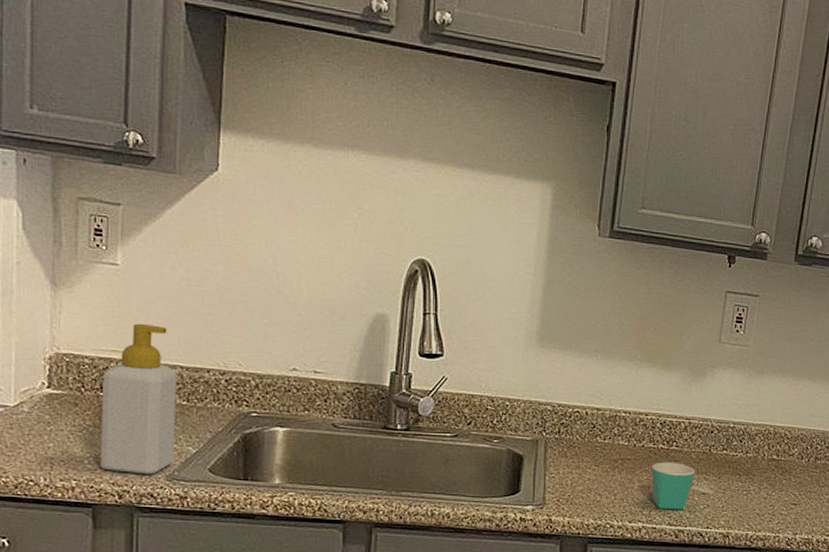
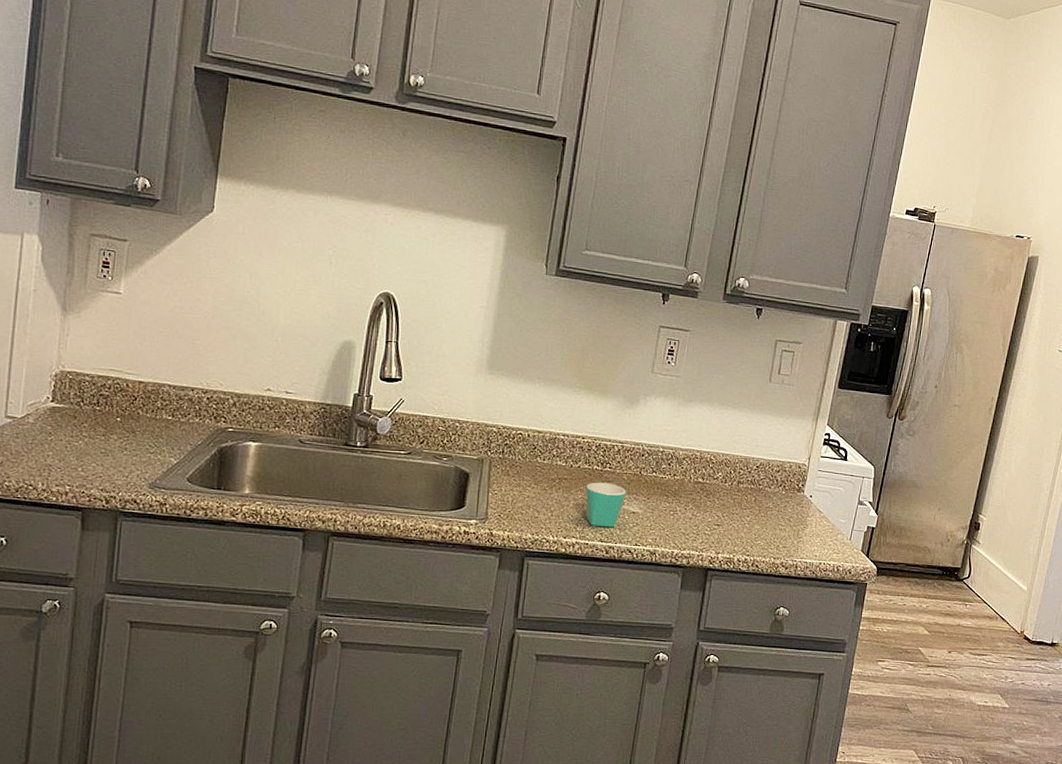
soap bottle: present [100,323,177,475] -> none [92,345,165,482]

